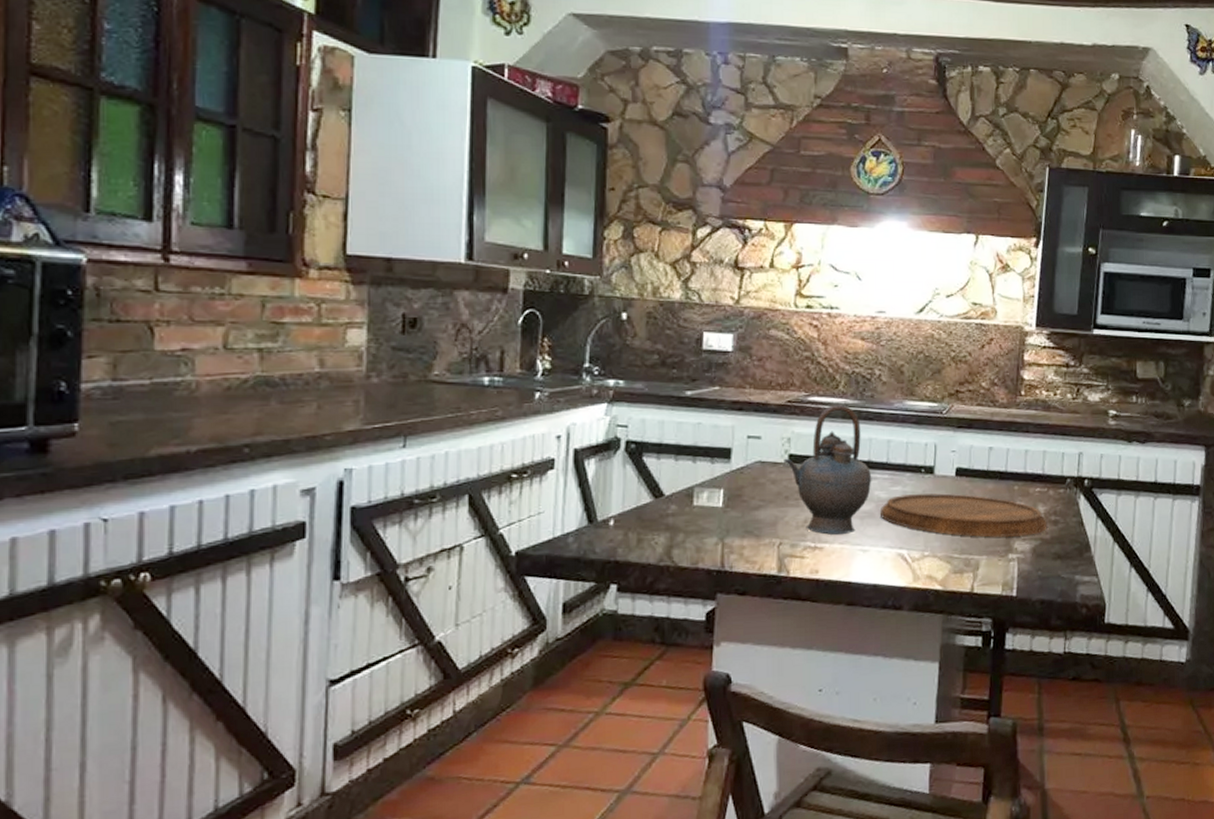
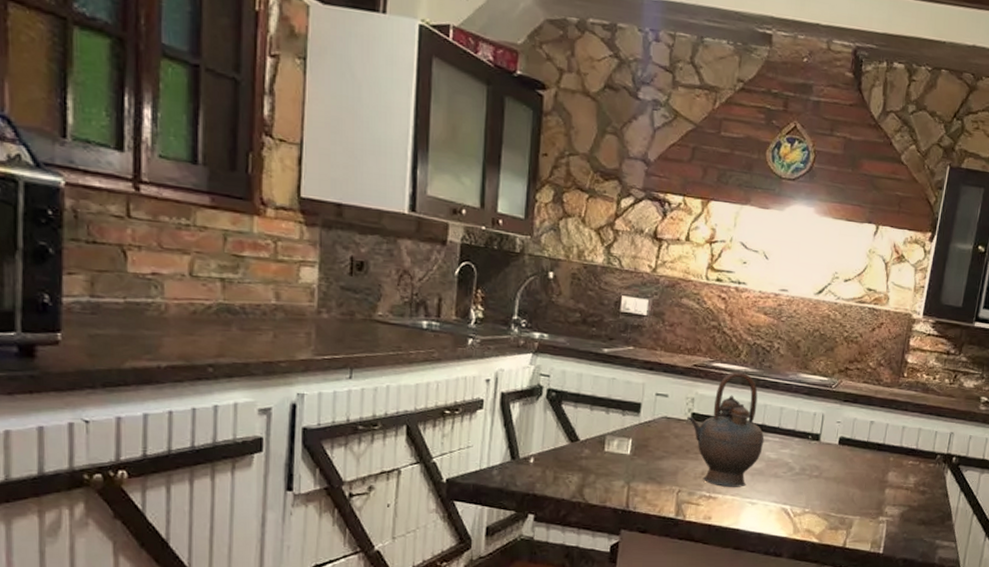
cutting board: present [879,493,1047,538] -> none [768,457,916,503]

